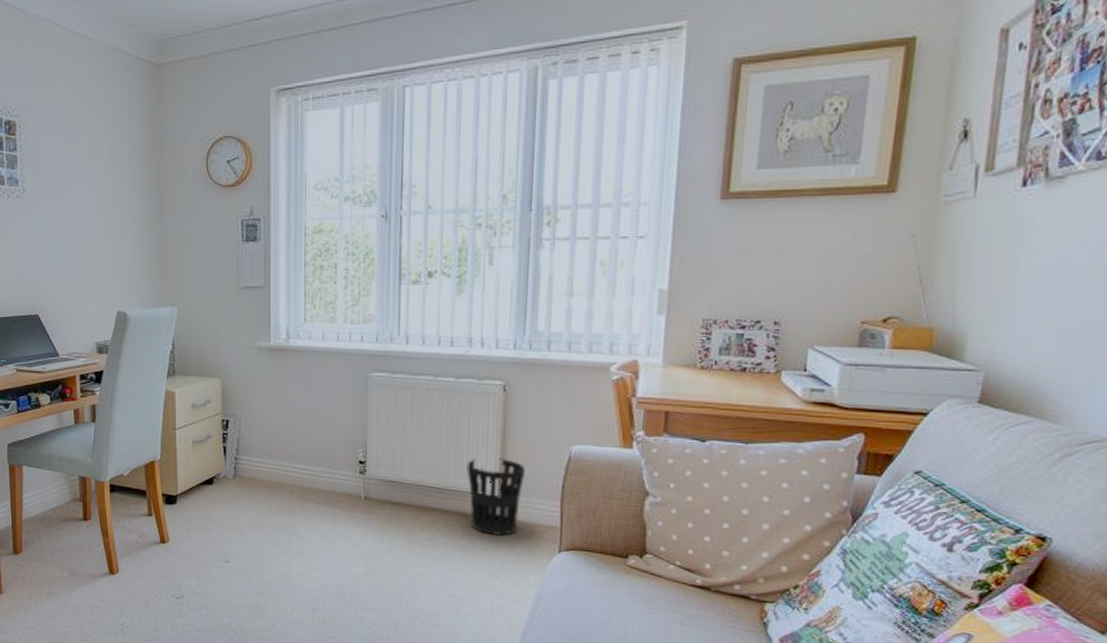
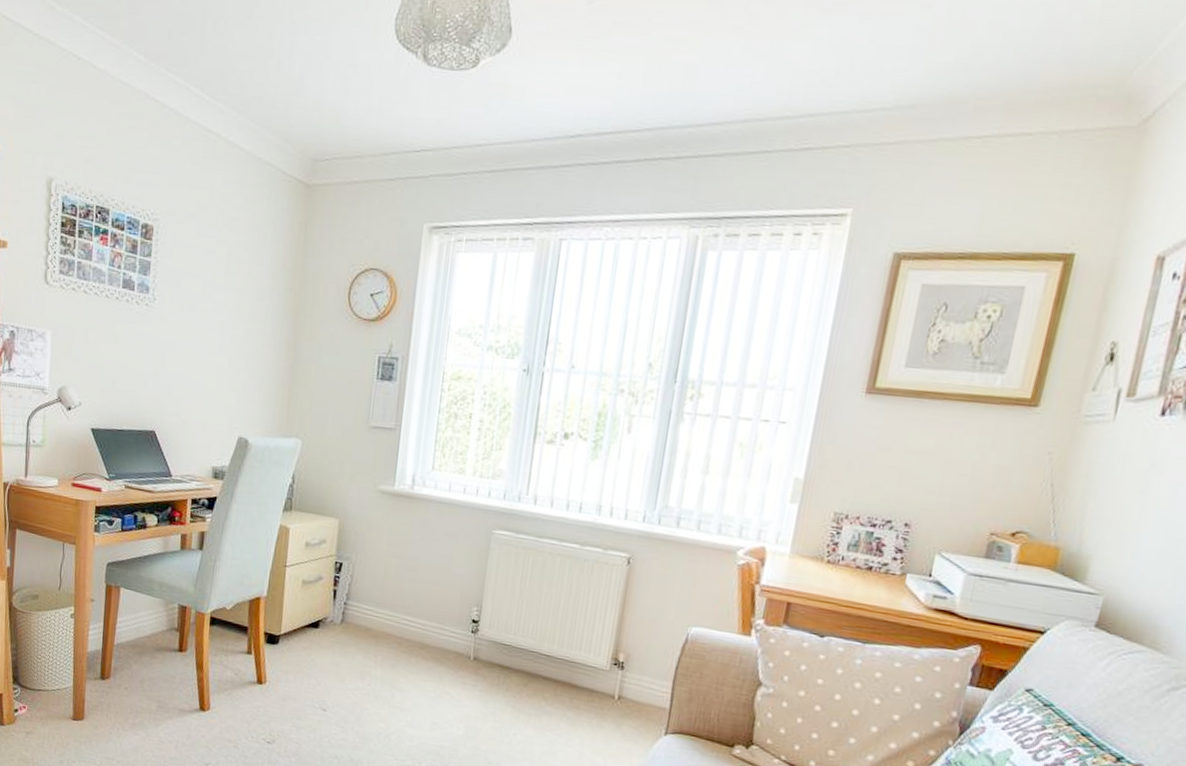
wastebasket: present [466,458,525,536] -> none [580,630,640,712]

